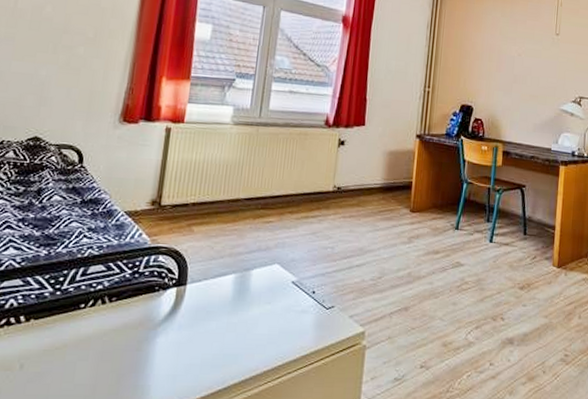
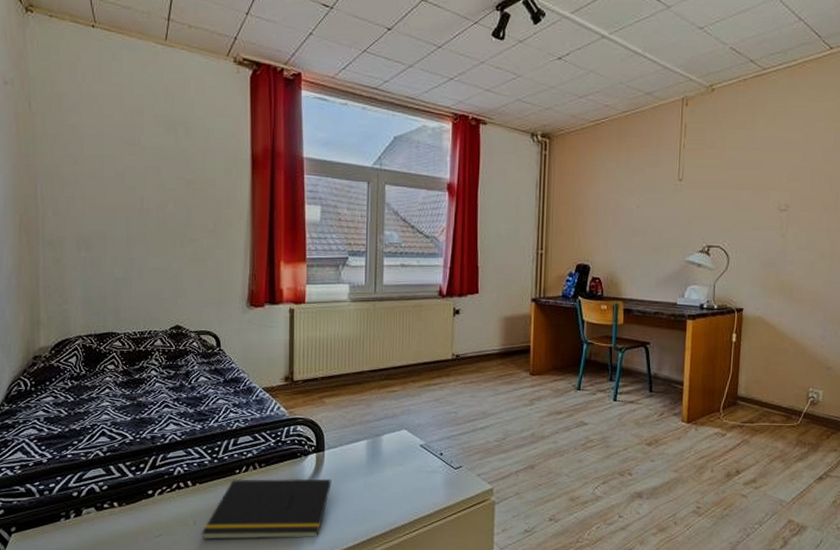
notepad: none [27,314,191,389] -> present [201,478,331,541]

